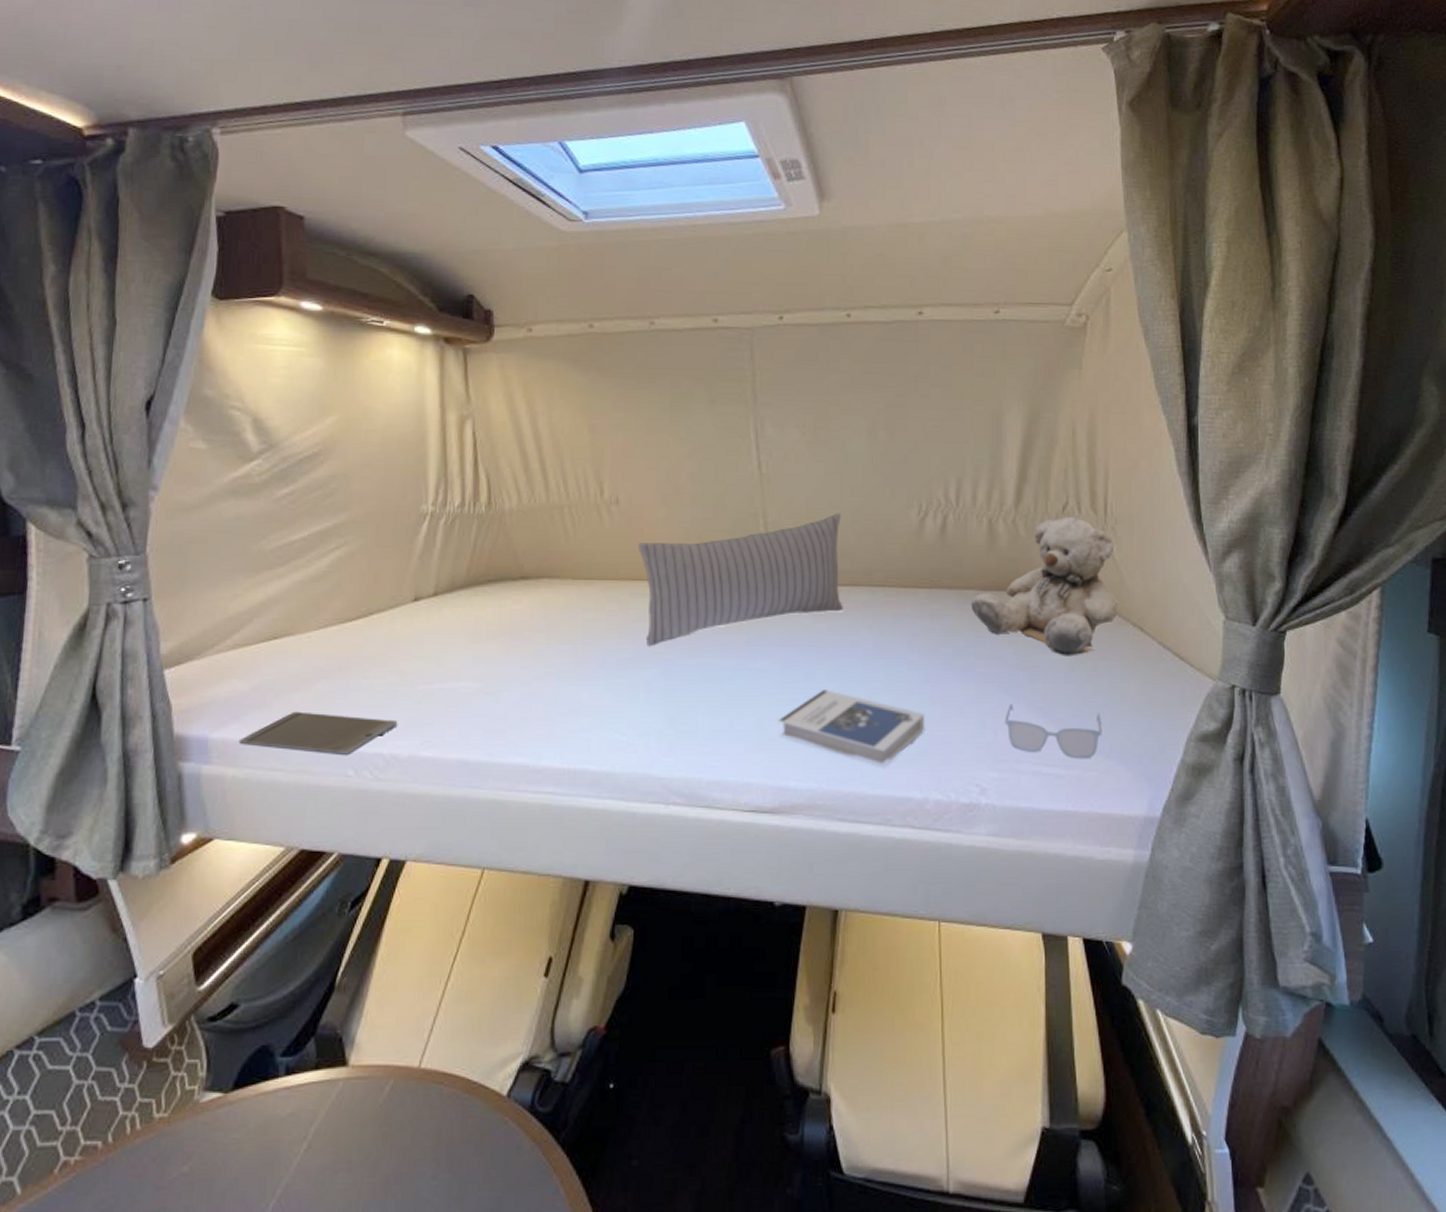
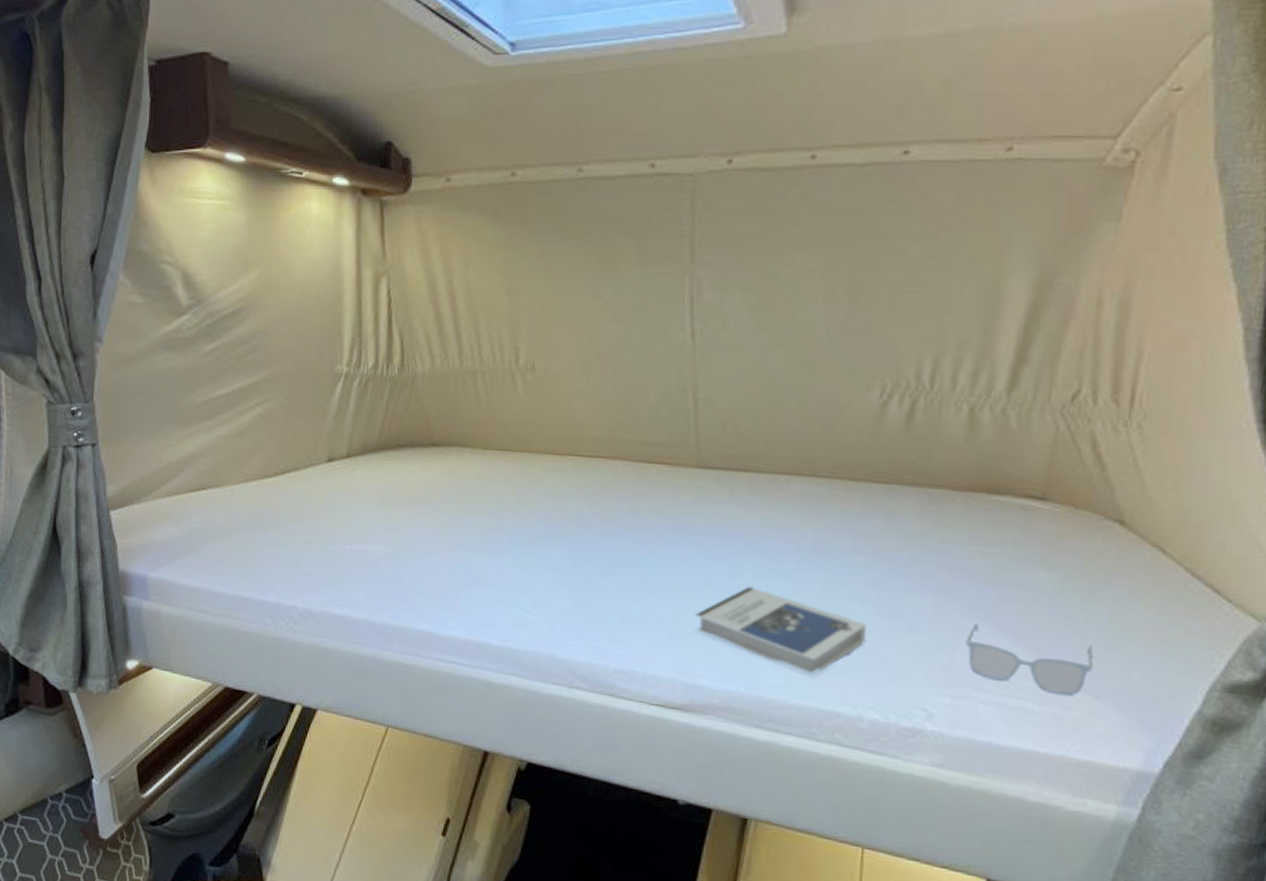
tablet: present [238,711,398,756] -> none [172,559,312,606]
pillow: present [639,513,843,647] -> none [553,391,785,526]
teddy bear: present [970,516,1117,656] -> none [936,407,1138,576]

